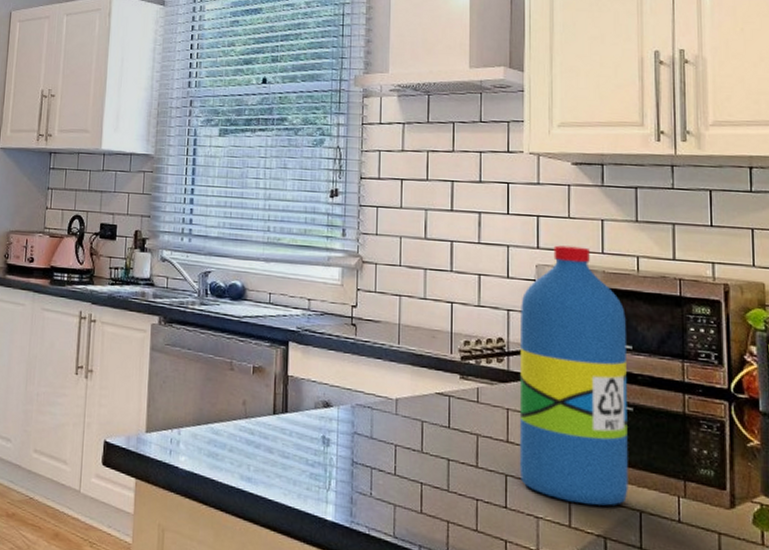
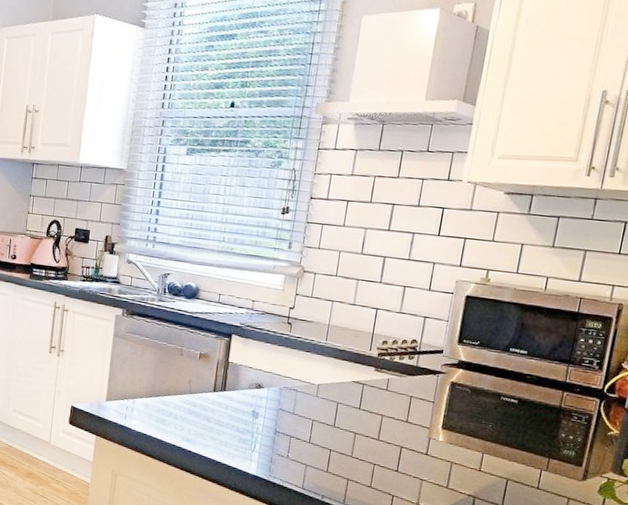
water bottle: present [519,245,628,506] -> none [413,264,527,474]

